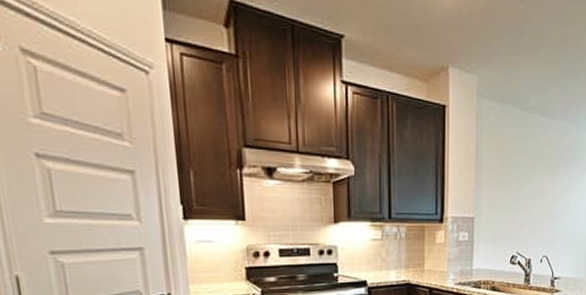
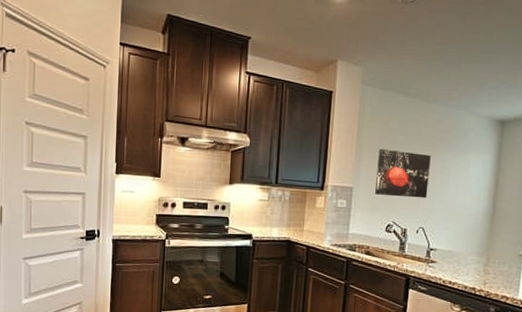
wall art: none [498,172,552,225] -> present [375,149,431,198]

